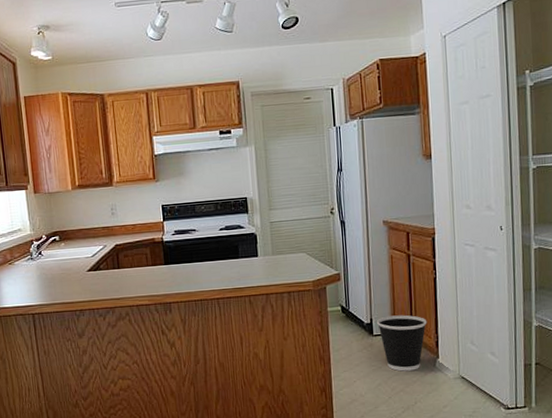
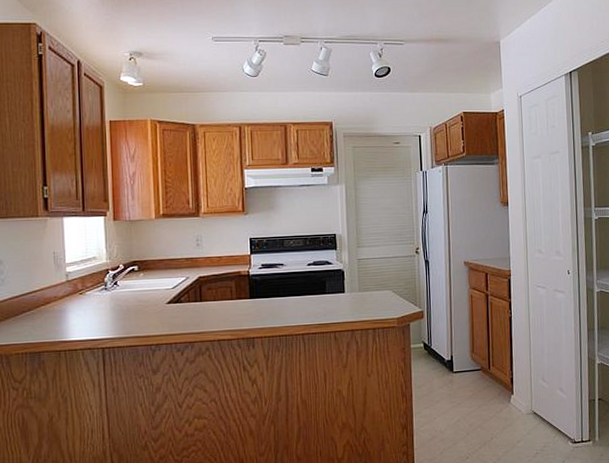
wastebasket: present [377,315,427,371] -> none [457,352,503,408]

